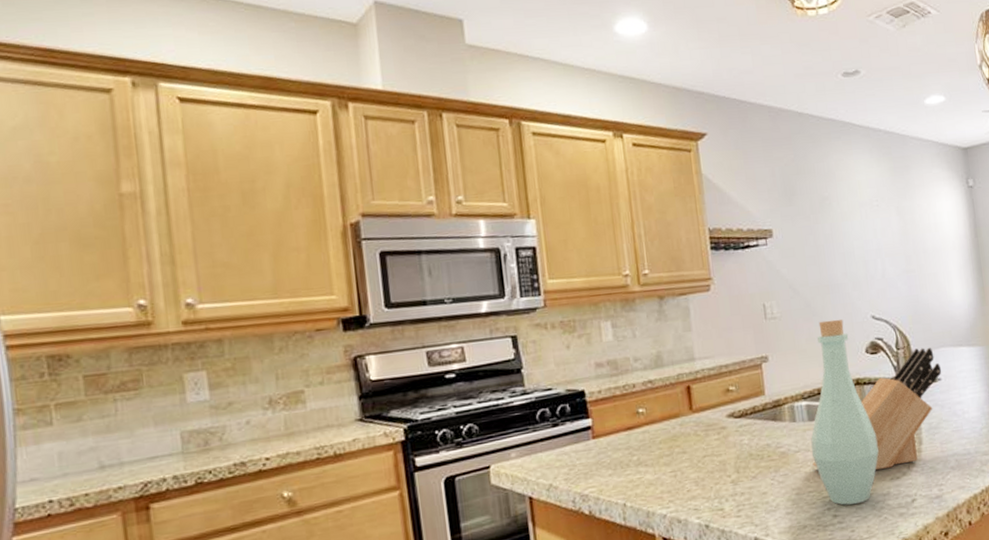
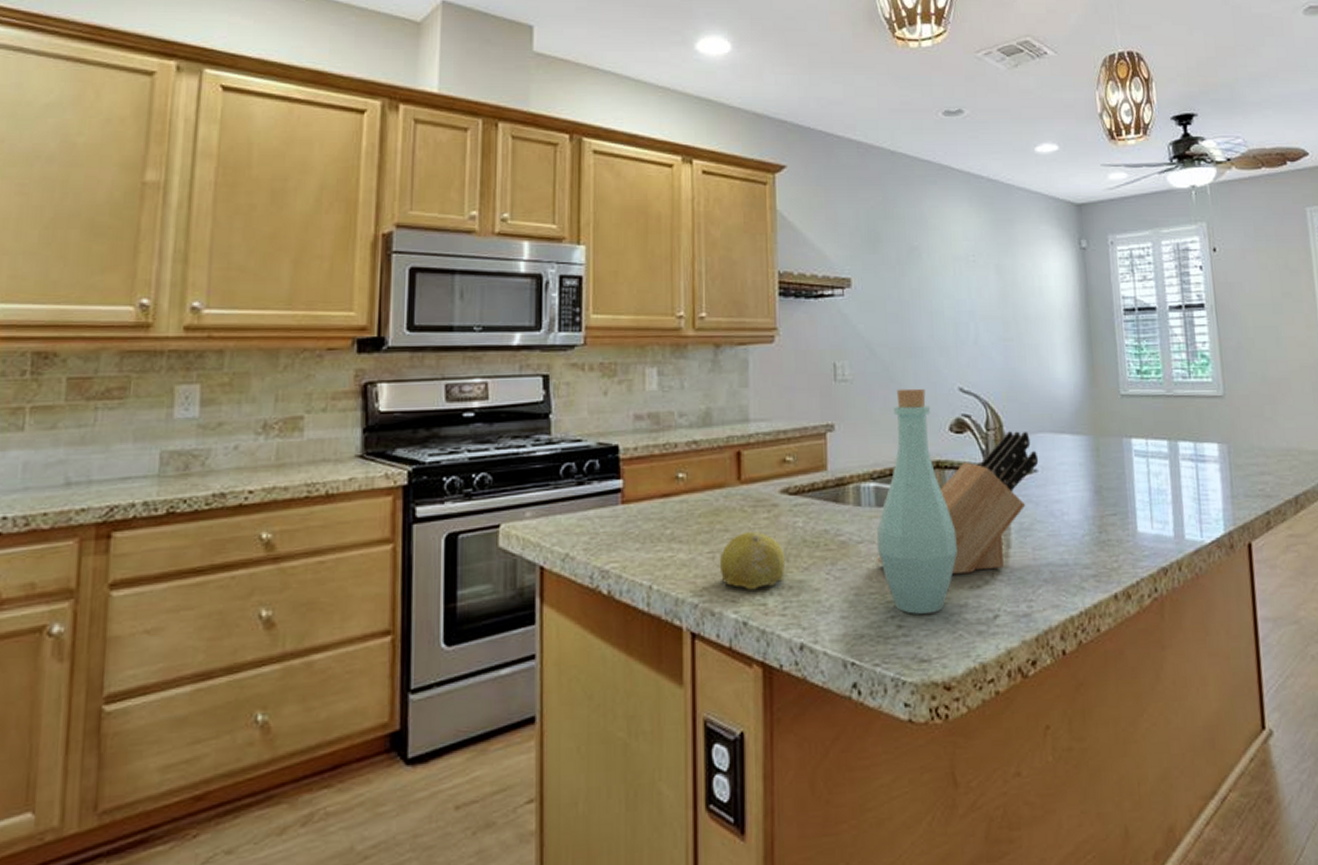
fruit: none [680,451,737,499] -> present [719,532,786,590]

